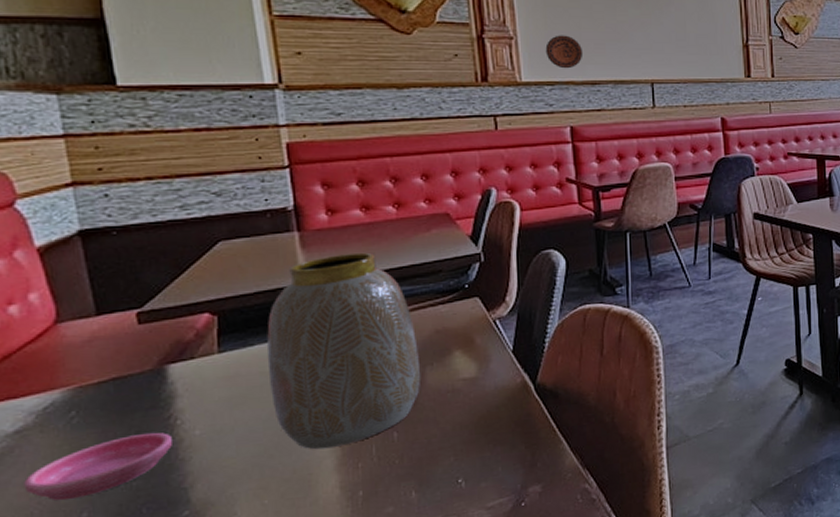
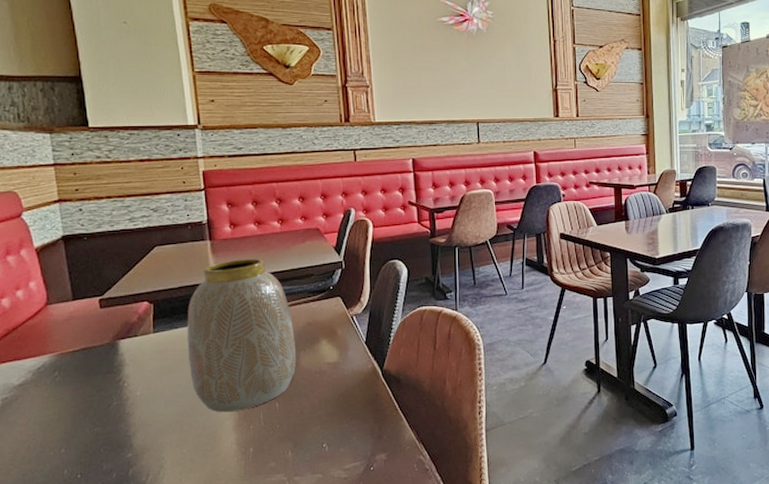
saucer: present [24,432,172,501] -> none [24,391,121,439]
decorative plate: present [545,35,584,69] -> none [394,83,423,111]

